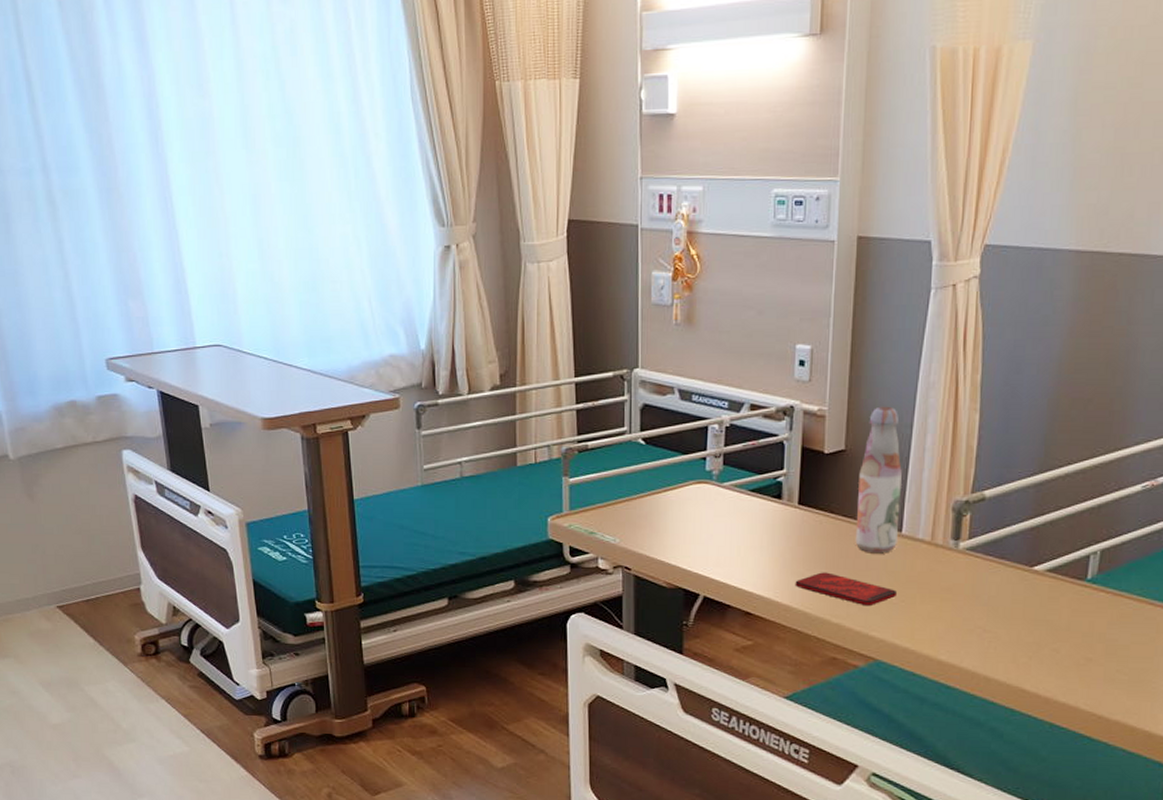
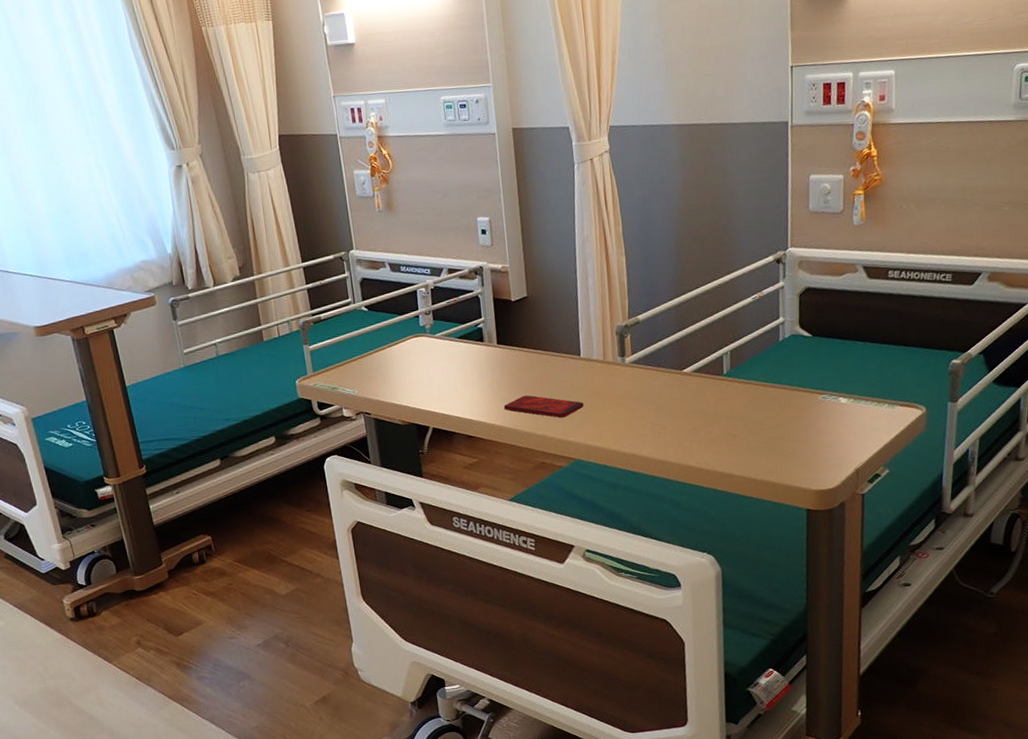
bottle: present [855,406,902,552] -> none [541,258,578,375]

